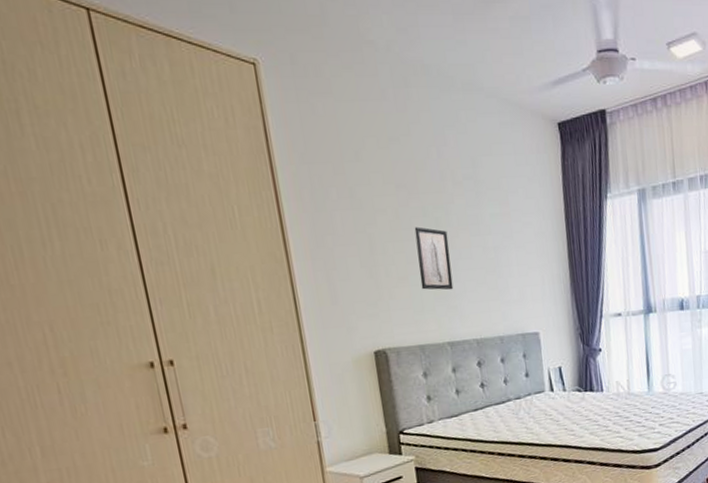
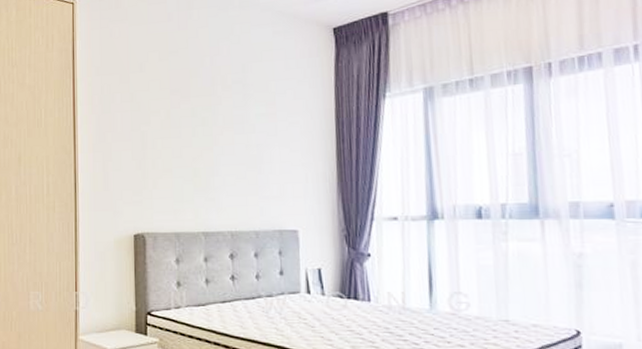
wall art: present [414,226,454,290] -> none [182,125,213,183]

